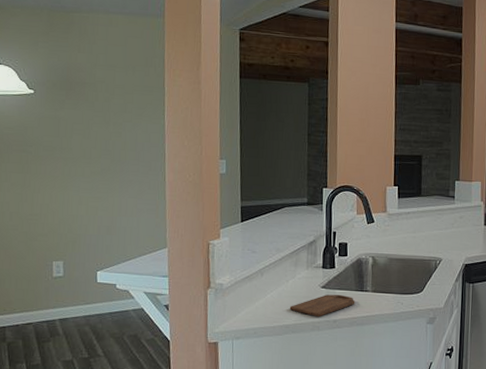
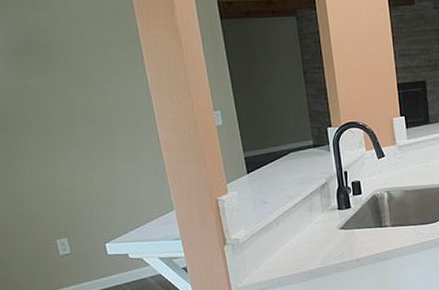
cutting board: present [289,294,355,317] -> none [310,233,376,259]

